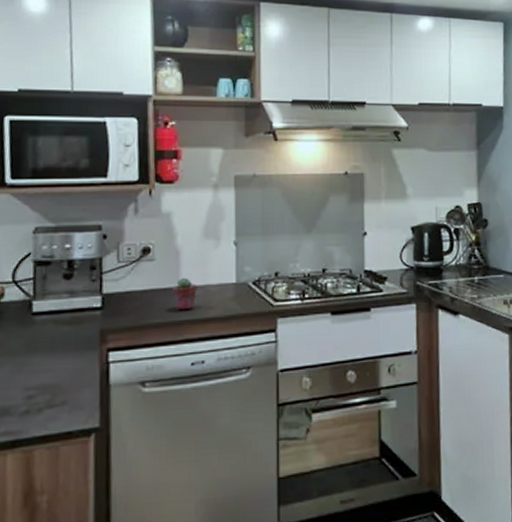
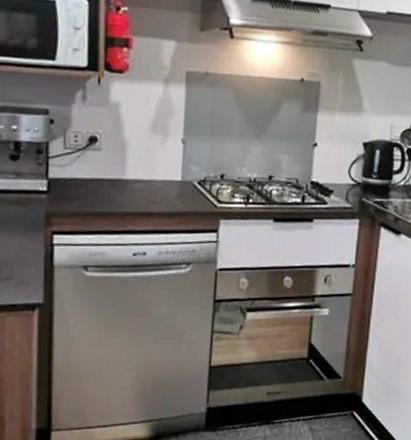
potted succulent: present [172,277,197,311] -> none [117,170,143,203]

